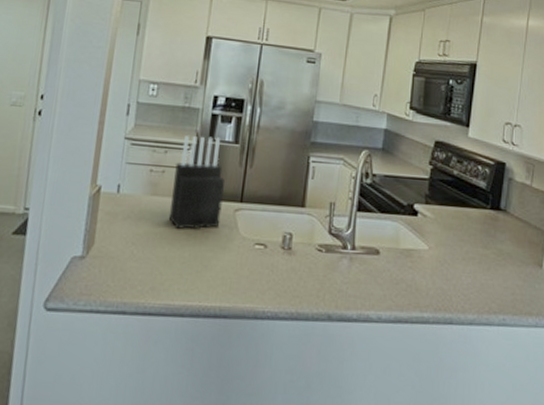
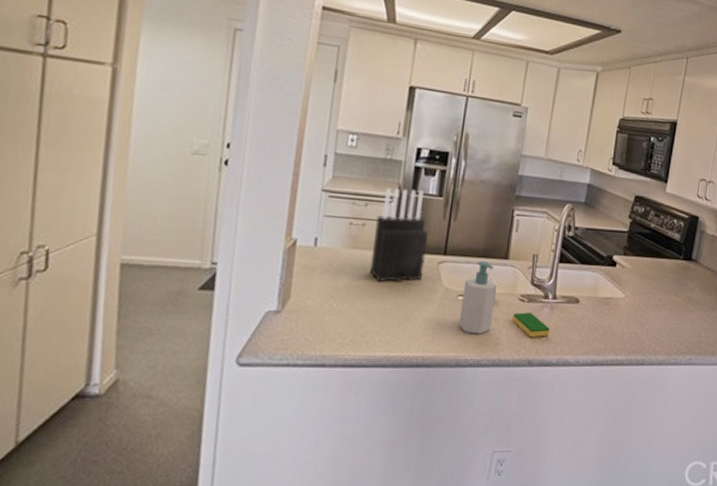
soap bottle: none [255,208,295,286] -> present [458,260,498,335]
dish sponge: none [310,263,349,291] -> present [512,312,550,338]

